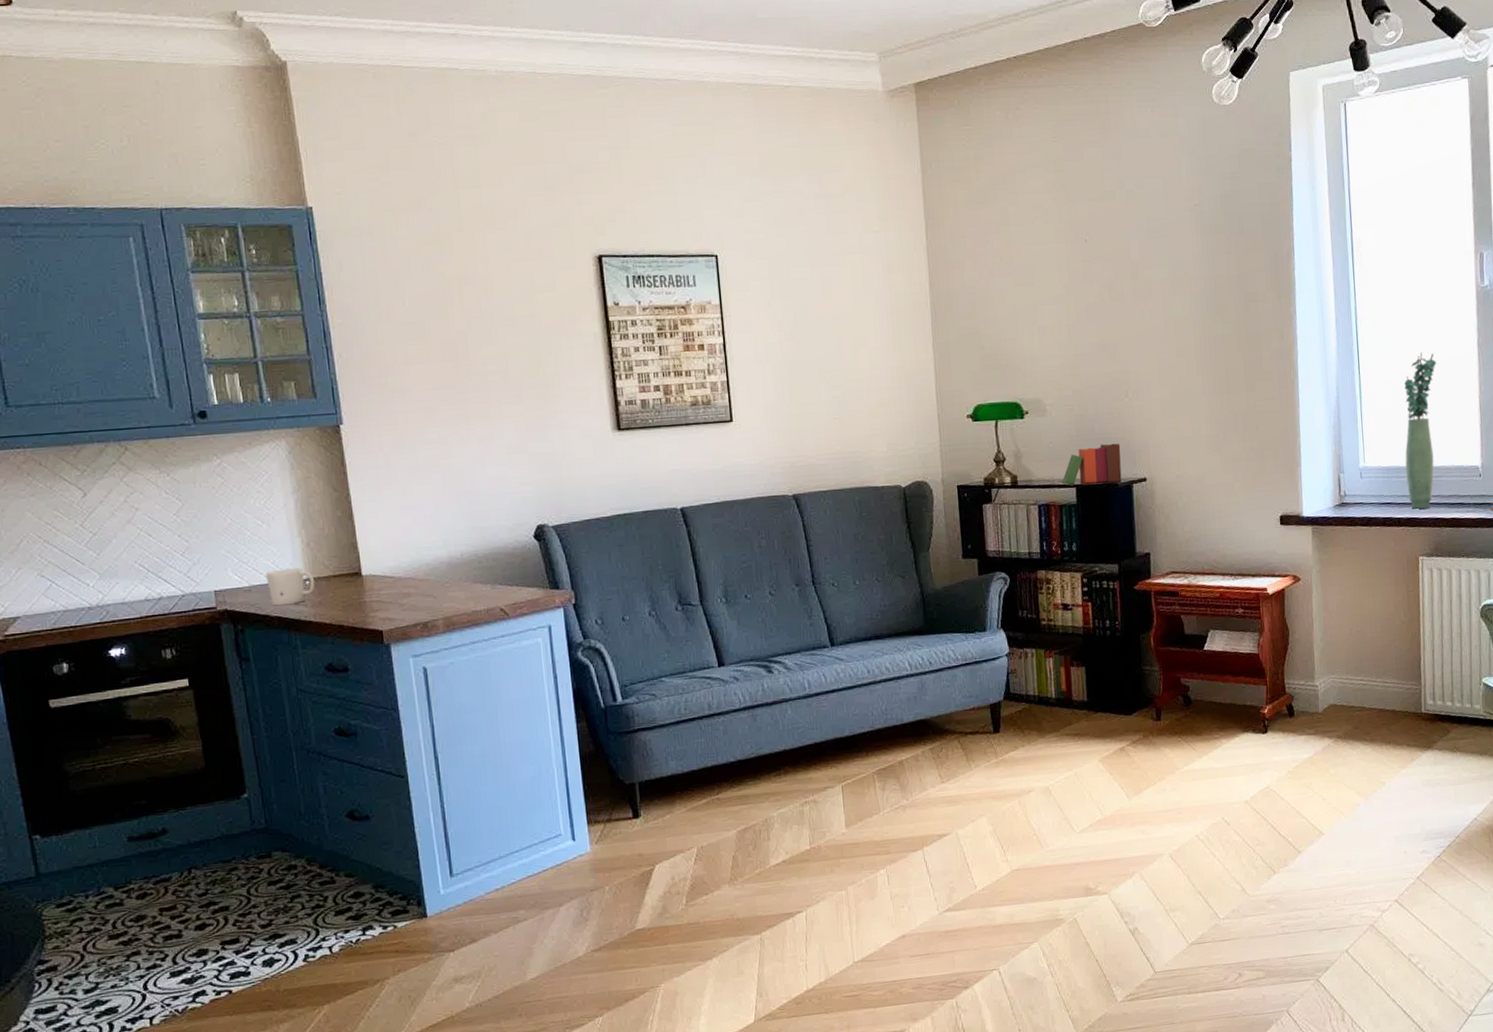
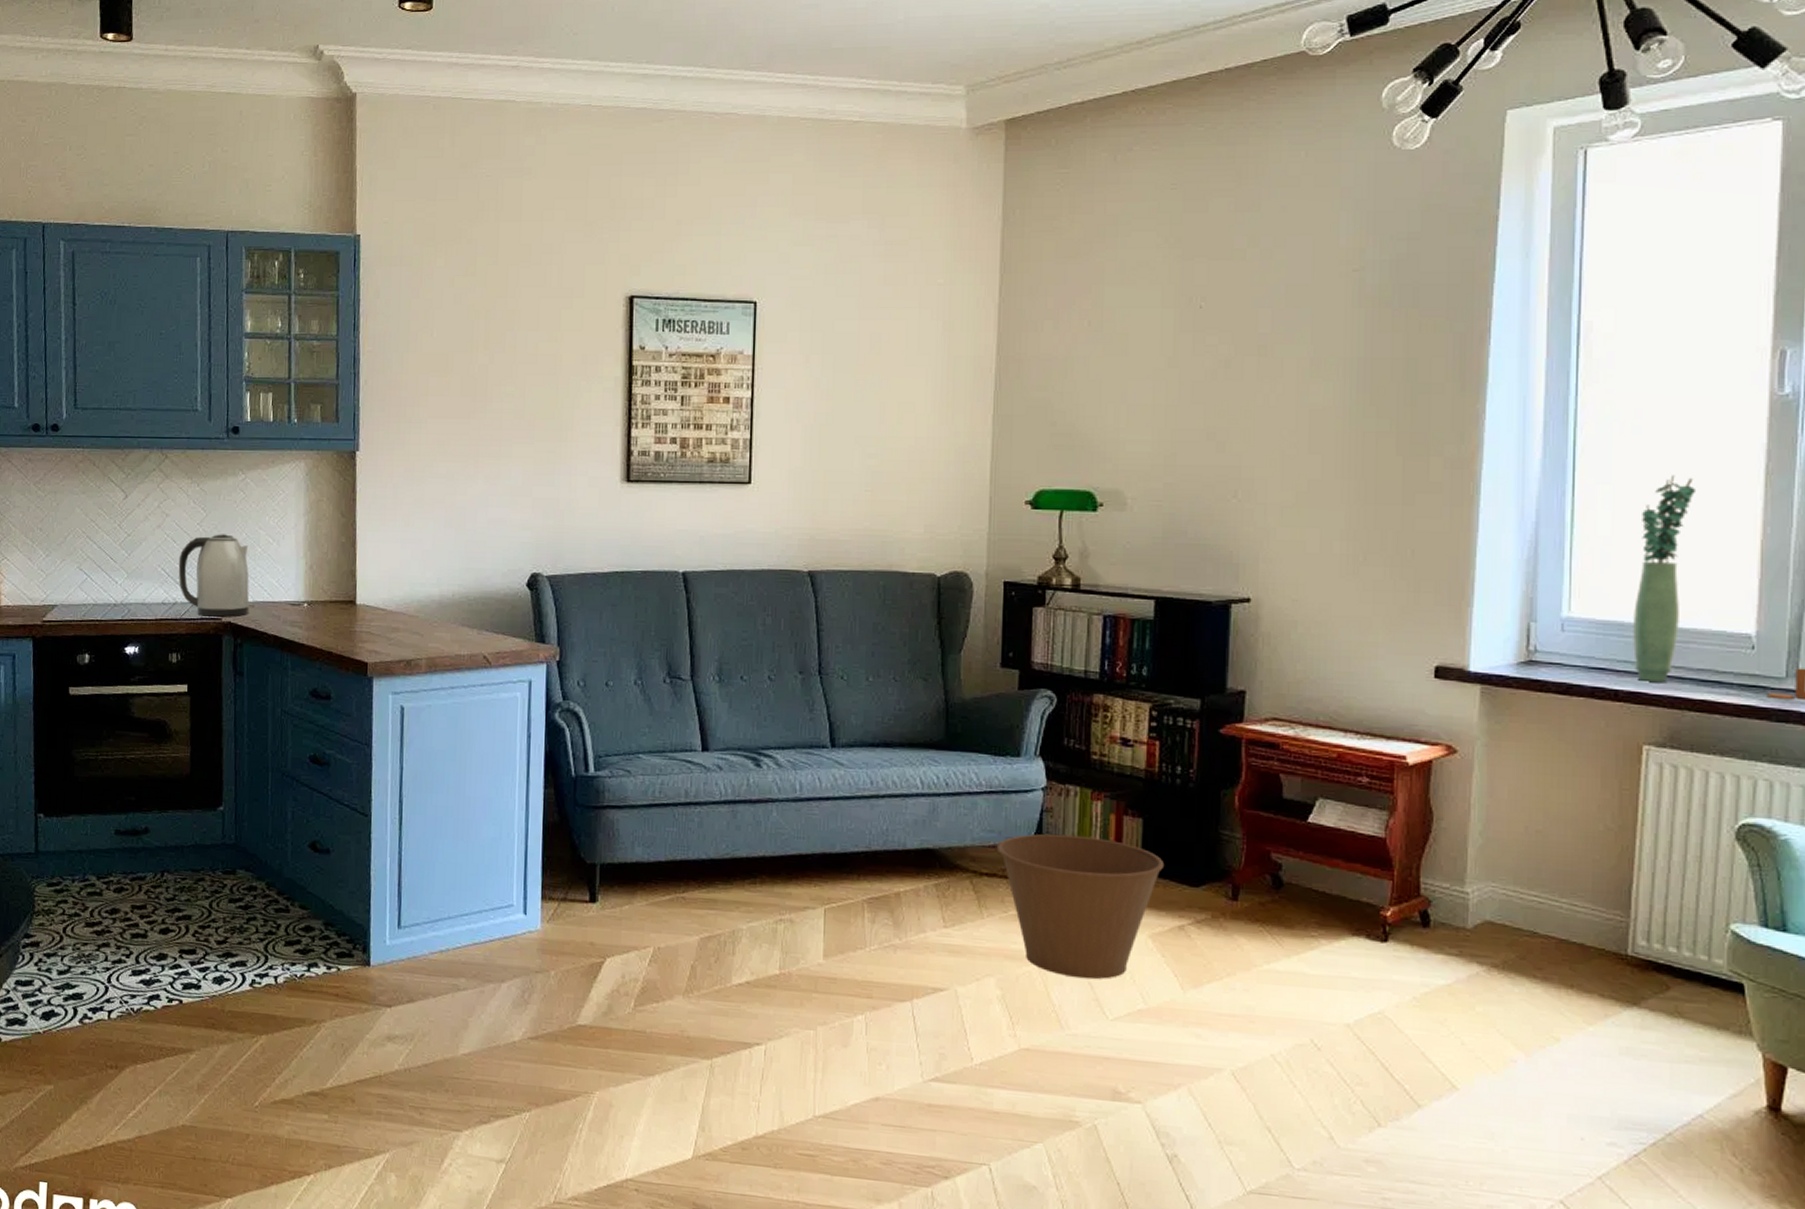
kettle: none [157,521,247,608] -> present [178,534,250,617]
mug: present [266,567,316,606] -> none [269,588,313,625]
basket: none [975,688,1105,805] -> present [996,833,1165,979]
books: present [1061,443,1122,487] -> none [1136,551,1220,602]

